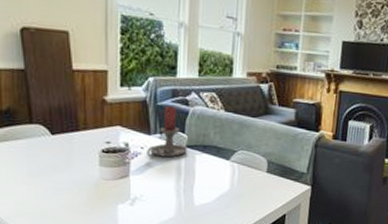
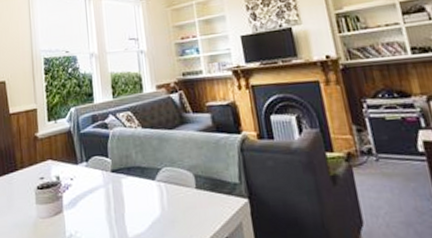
candle holder: present [147,105,187,158] -> none [76,132,113,187]

